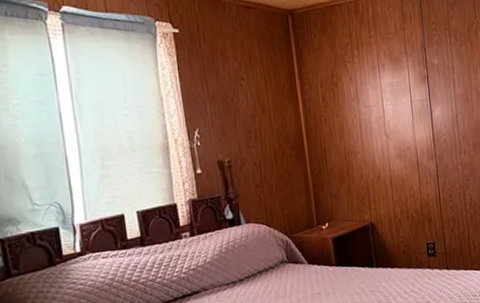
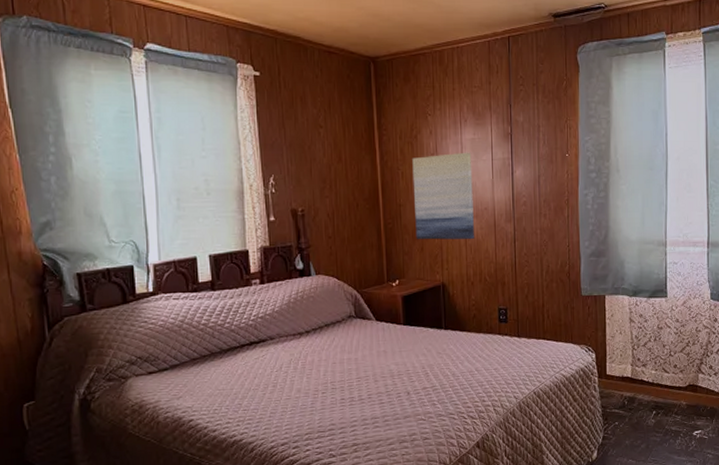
wall art: none [334,95,400,183] -> present [412,152,475,240]

